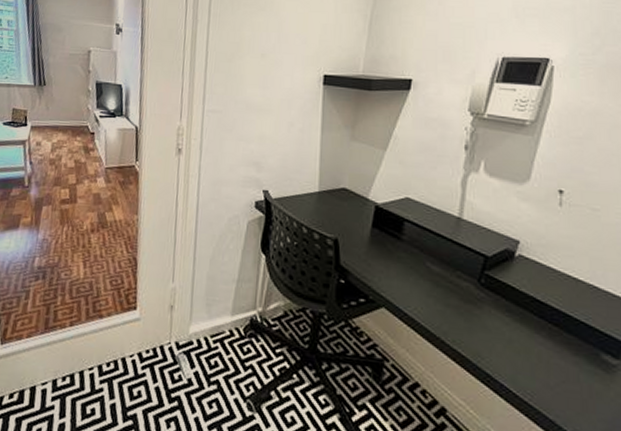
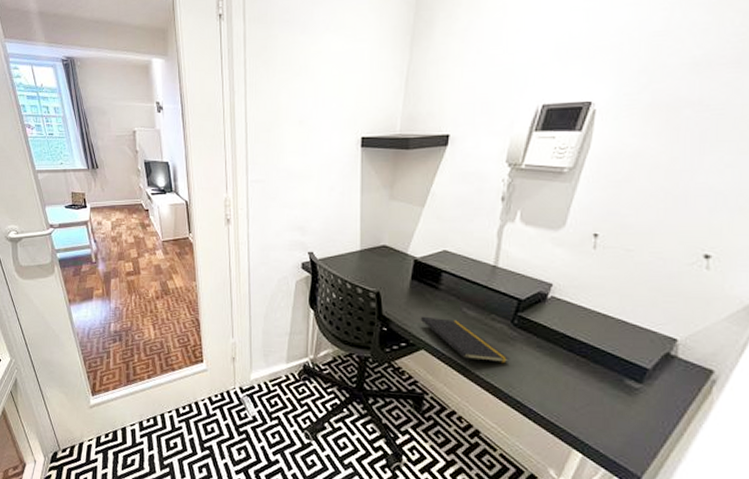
notepad: none [380,268,478,333] -> present [420,316,510,369]

